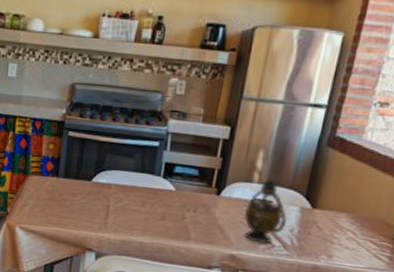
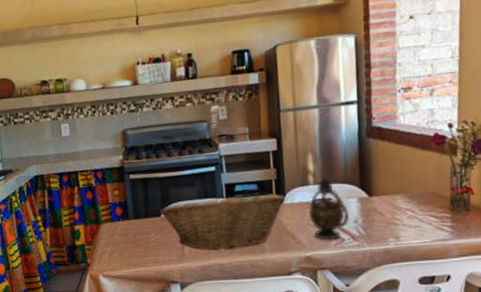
fruit basket: none [91,171,225,232] -> present [160,193,286,250]

